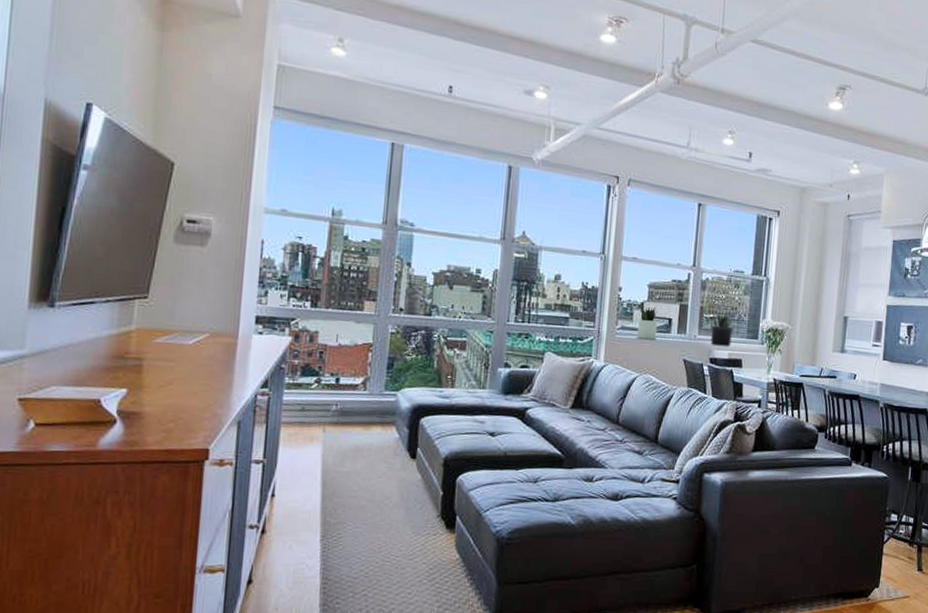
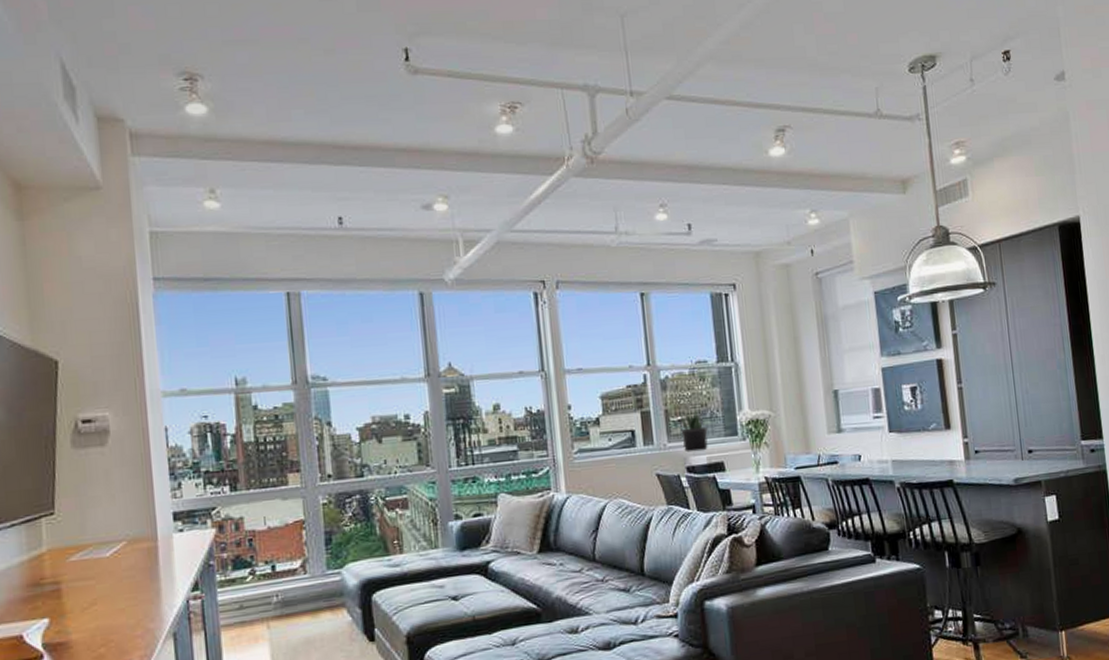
planter: present [636,306,657,341] -> none [597,420,622,461]

